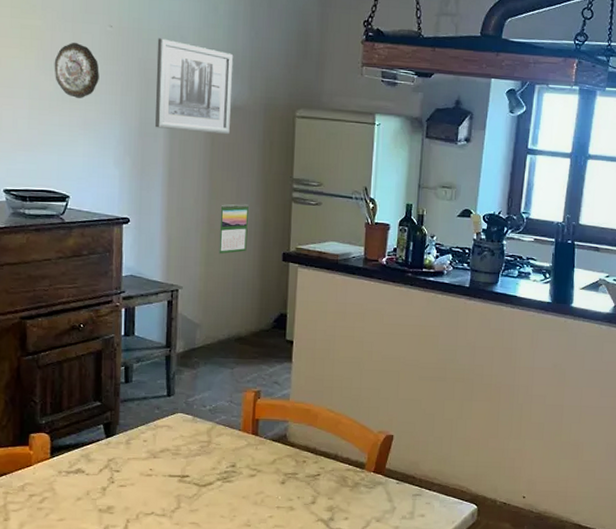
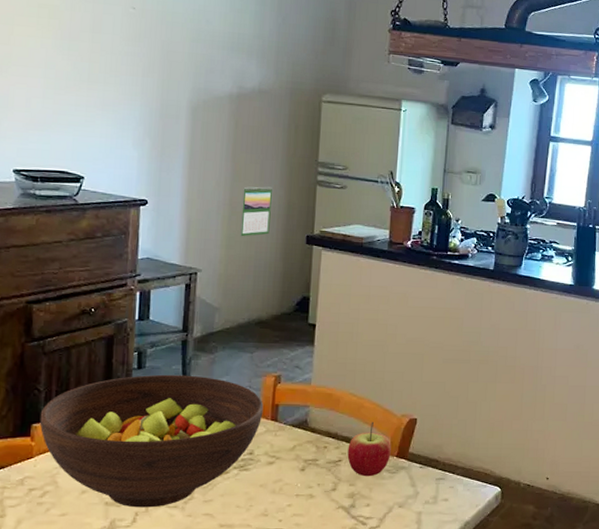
fruit bowl: none [37,388,245,516] -> present [39,374,264,508]
decorative plate: present [54,42,99,99] -> none [72,22,120,80]
wall art: present [155,38,234,135] -> none [177,21,260,118]
apple: none [326,437,369,491] -> present [347,421,391,477]

